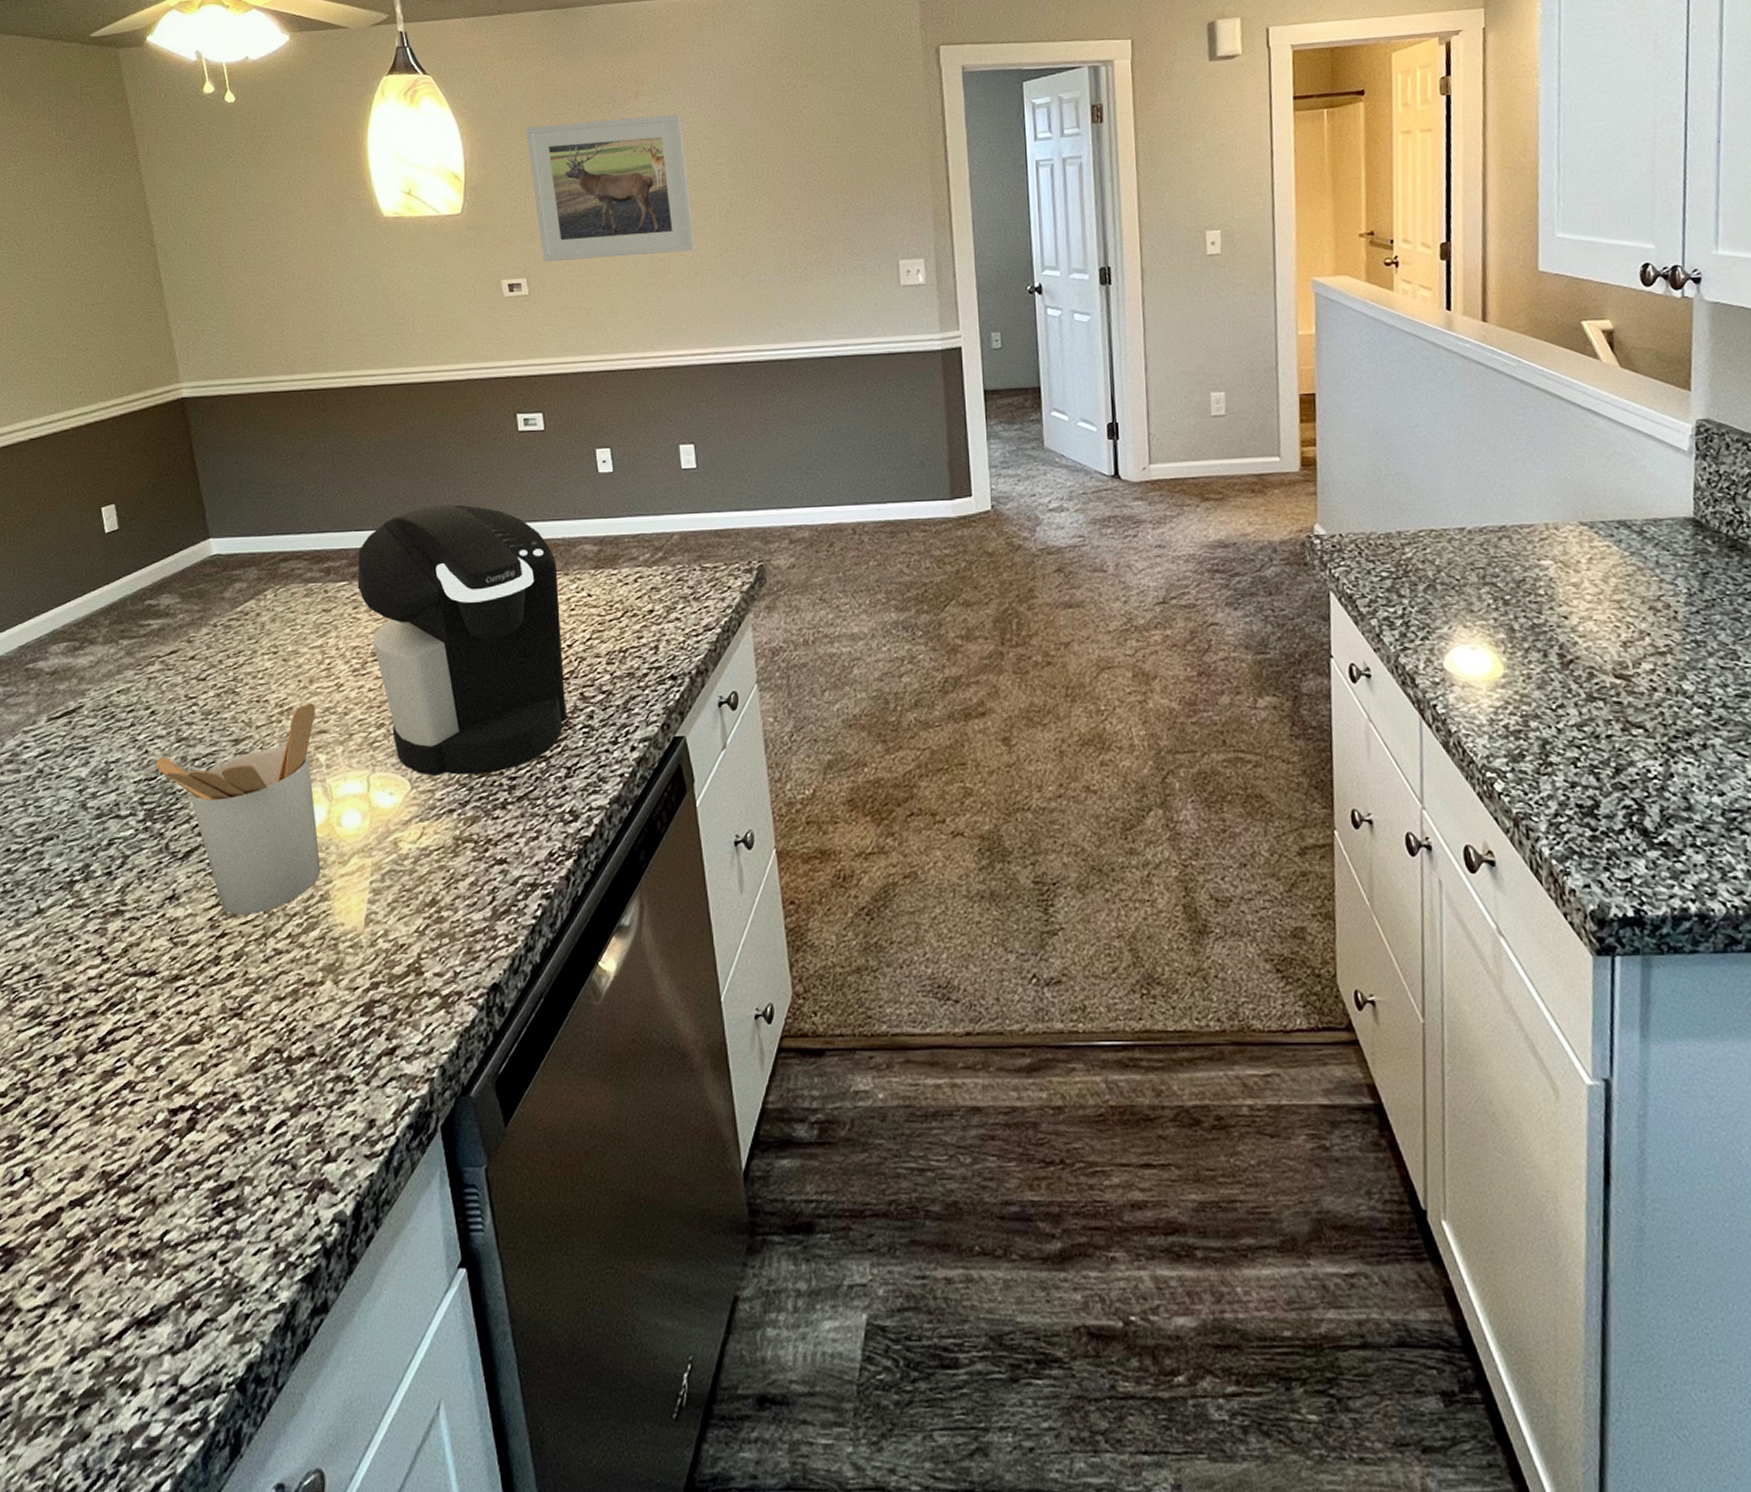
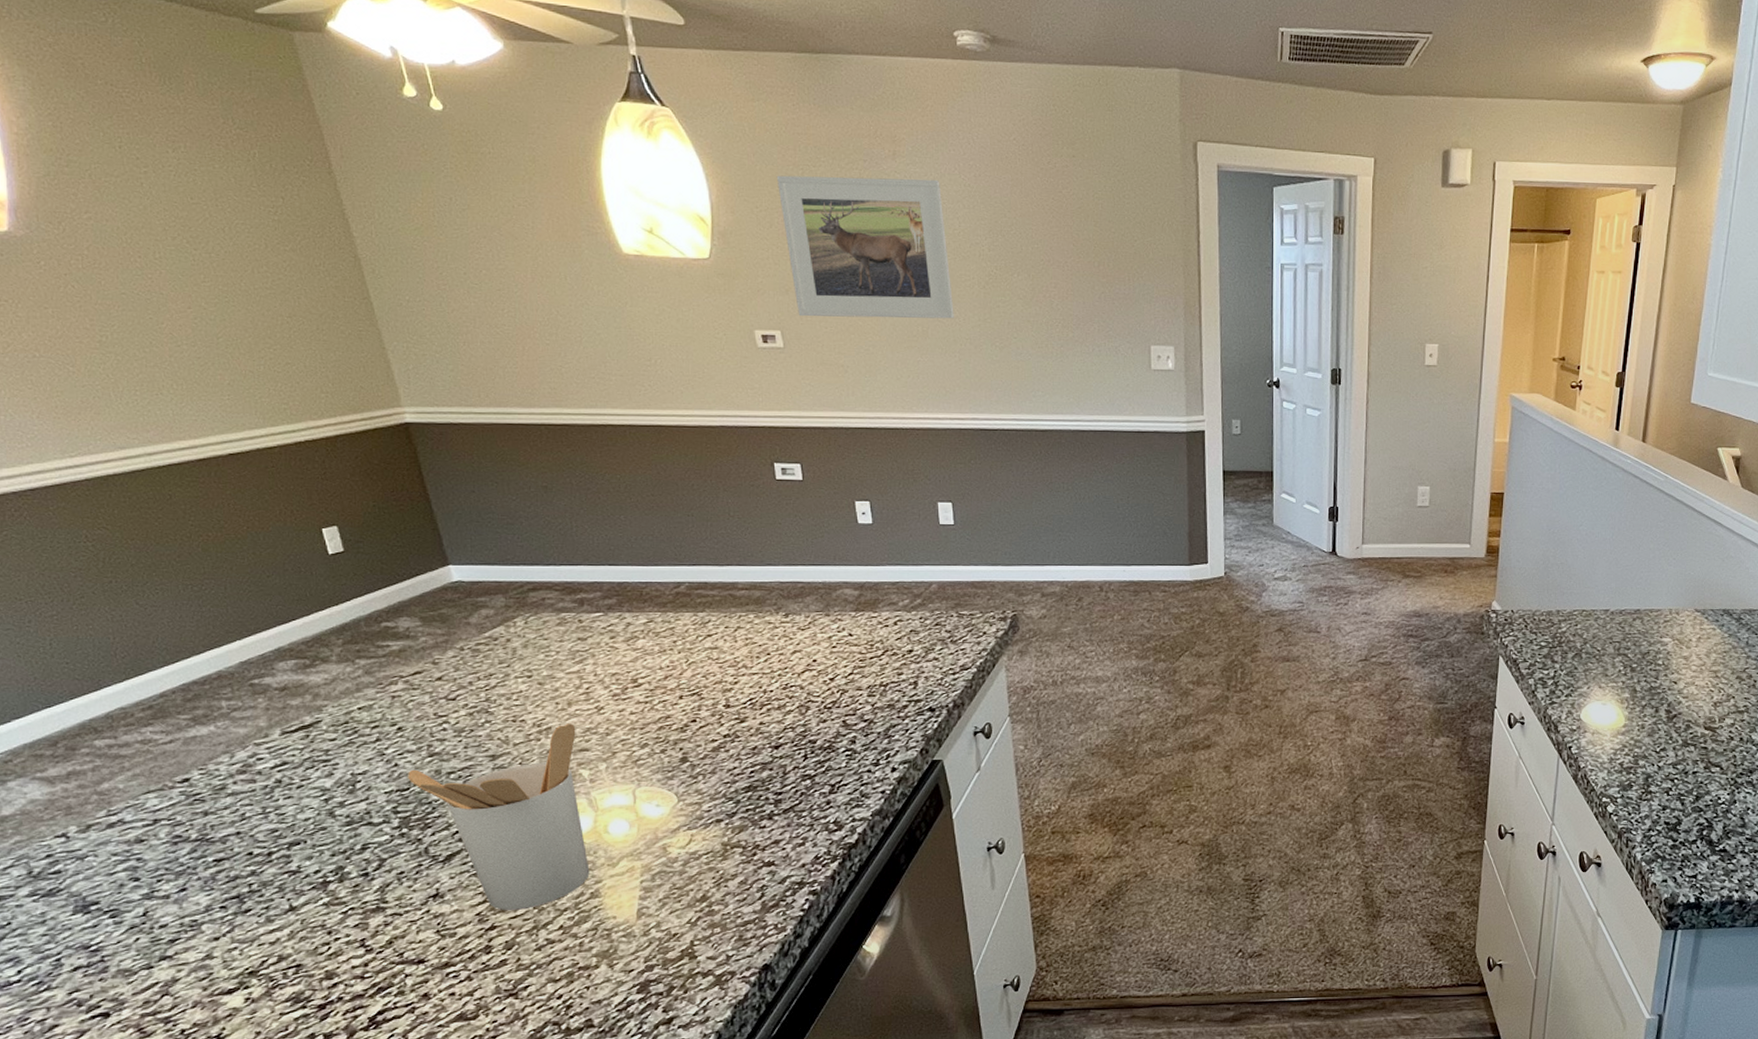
coffee maker: present [357,504,568,776] -> none [613,545,831,790]

